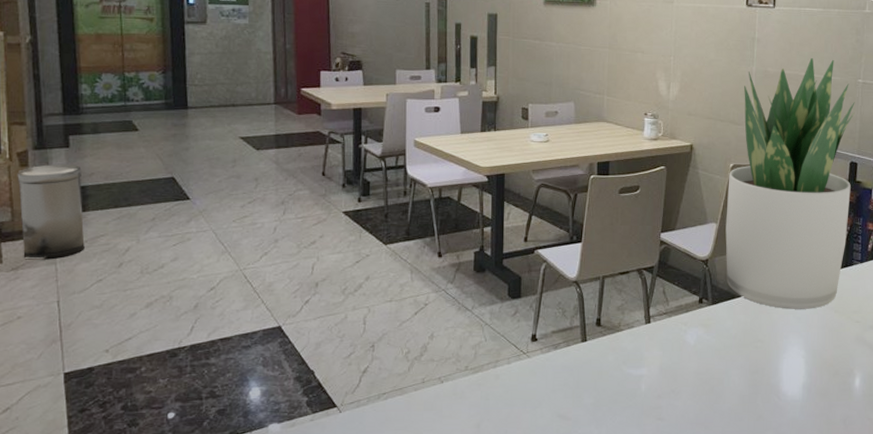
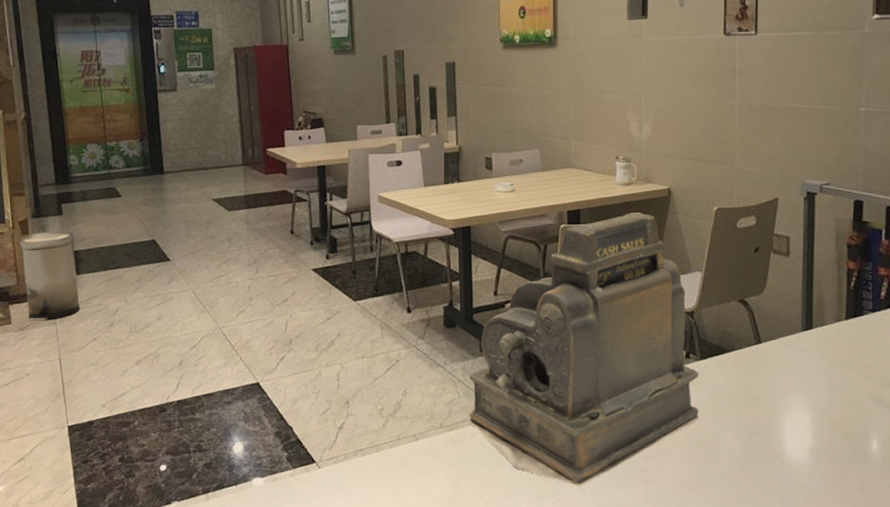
cash register: none [494,166,710,425] -> present [469,213,699,487]
planter: present [725,58,855,309] -> none [711,87,857,364]

